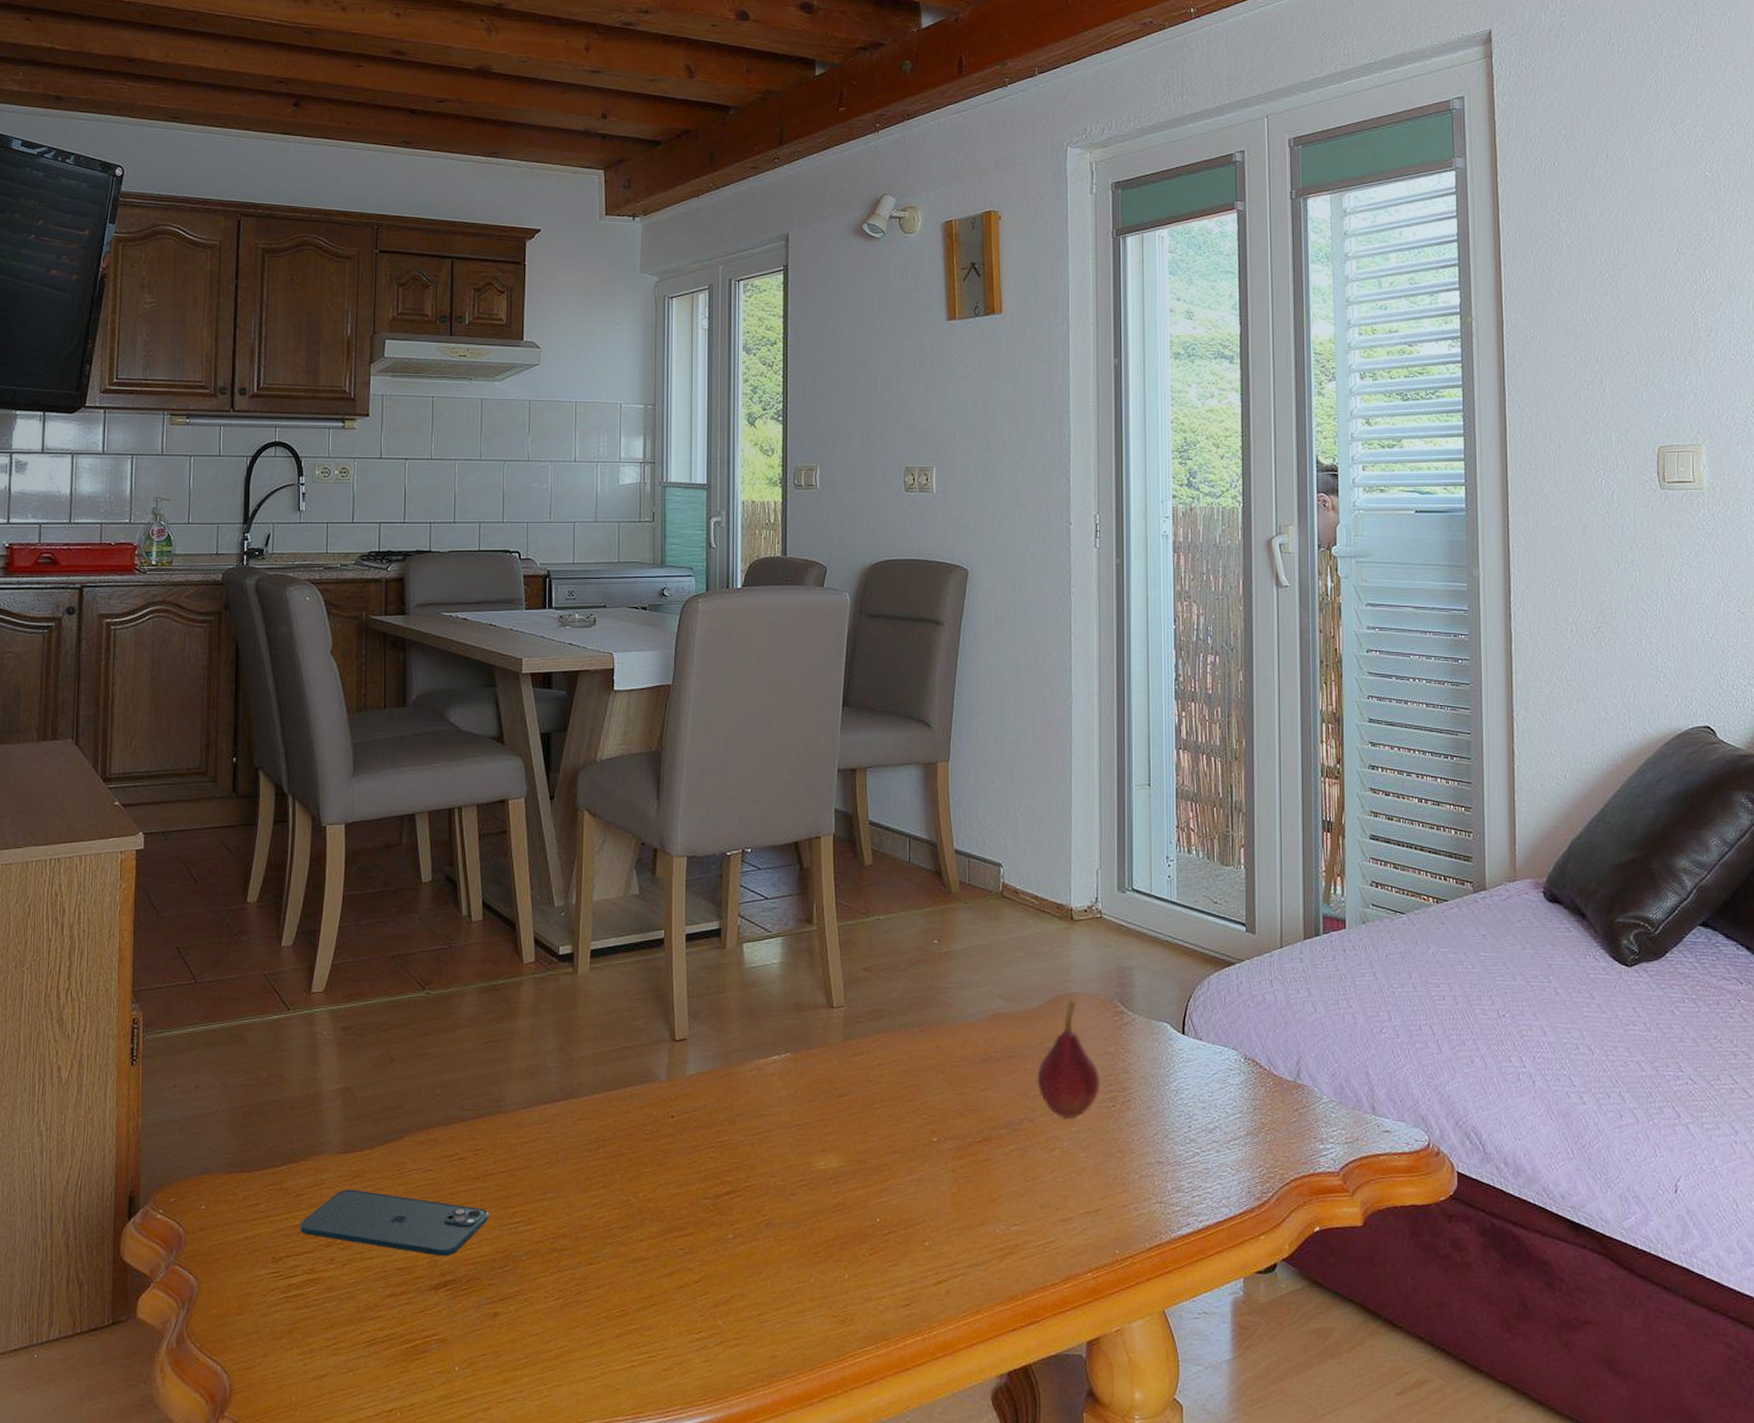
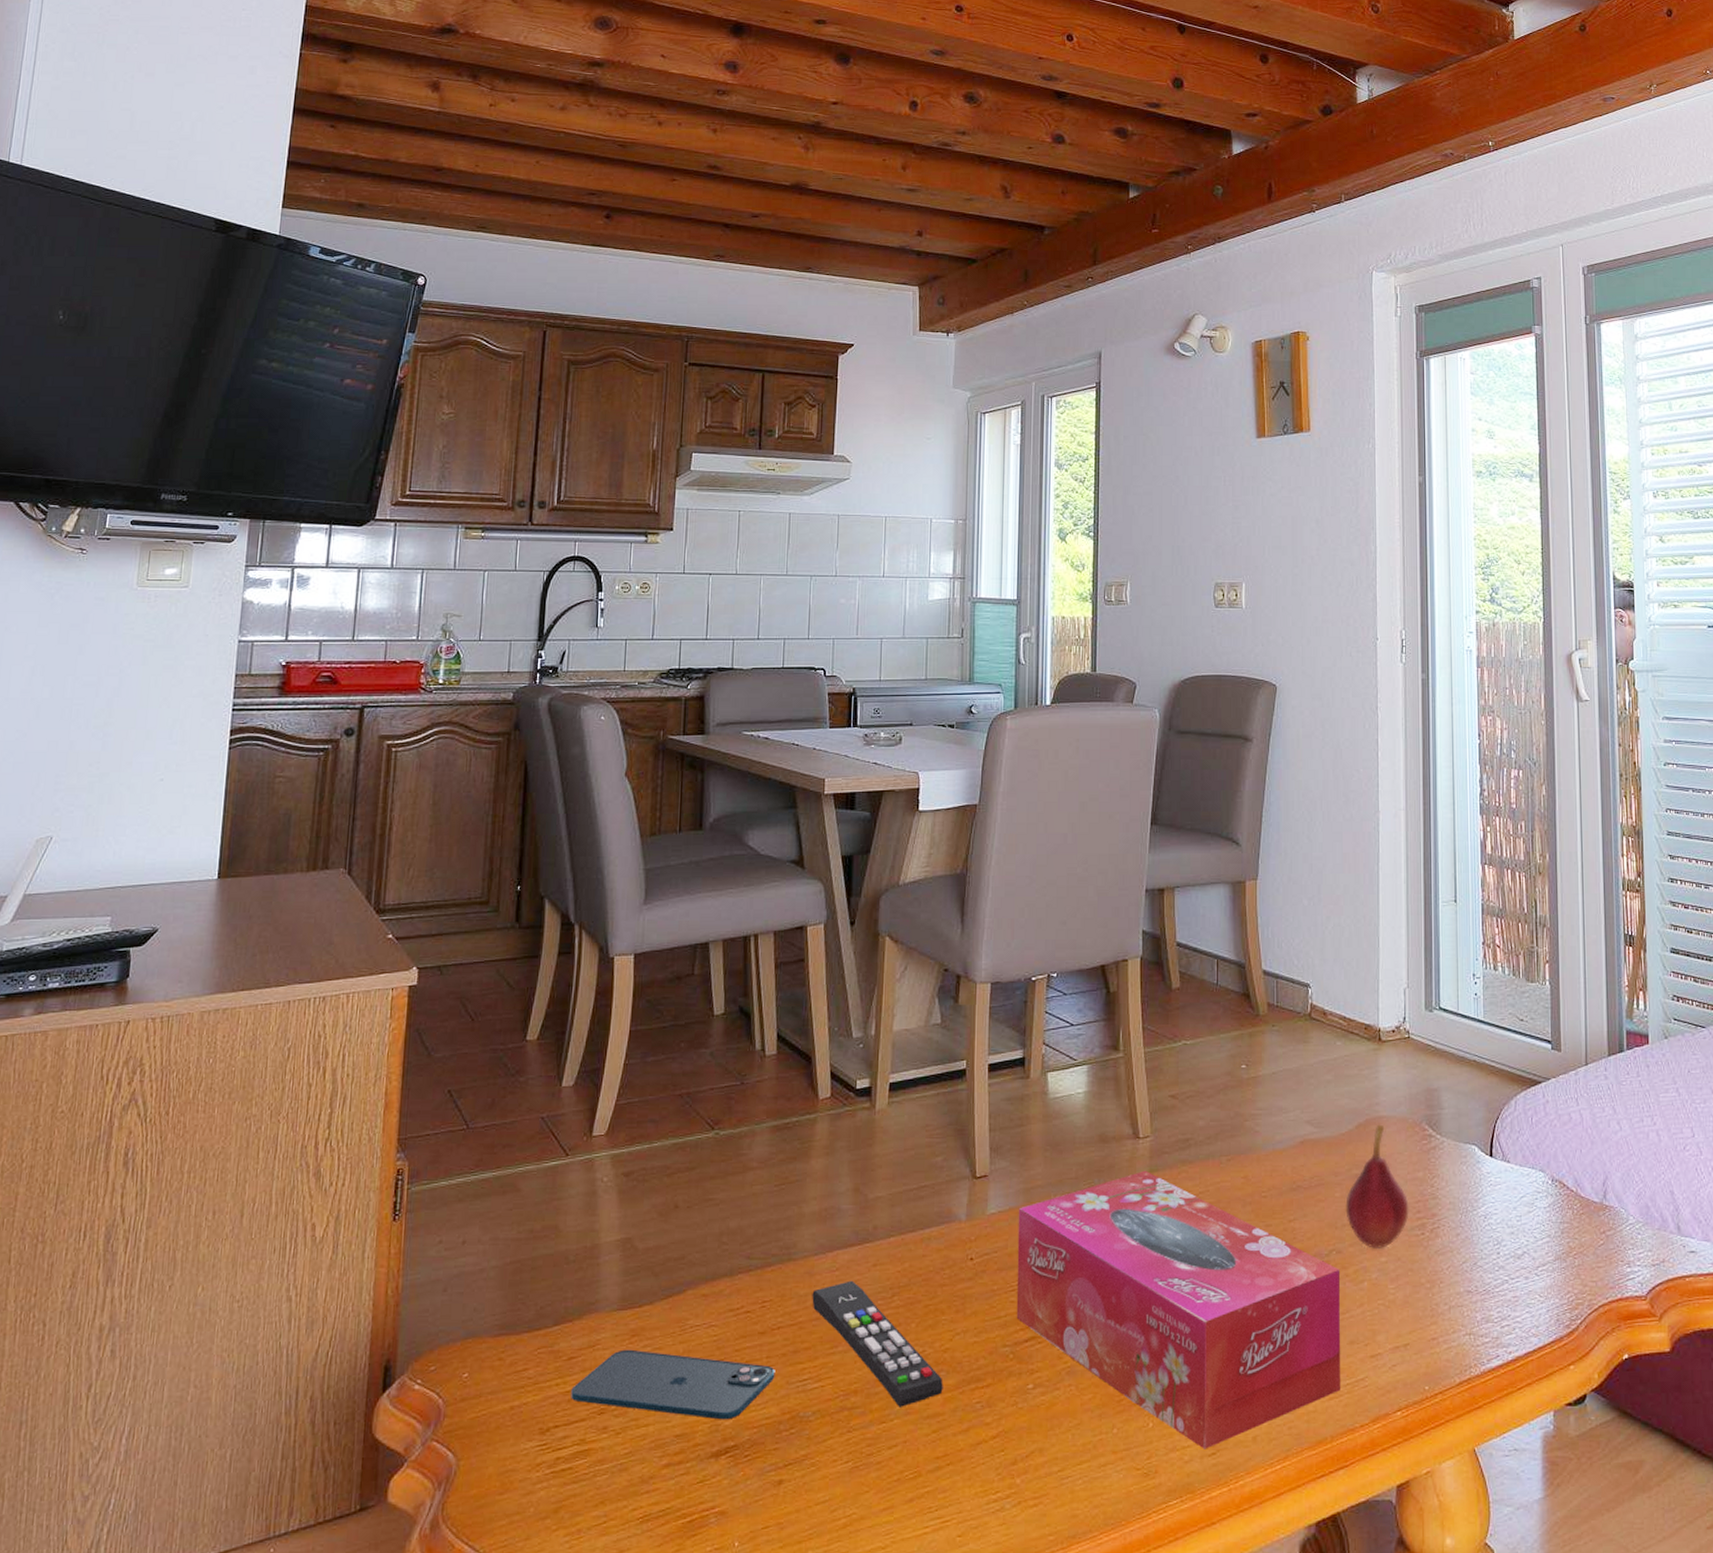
remote control: none [521,1133,647,1251] -> present [812,1280,943,1407]
tissue box: none [716,1038,1033,1301] -> present [1016,1170,1341,1449]

